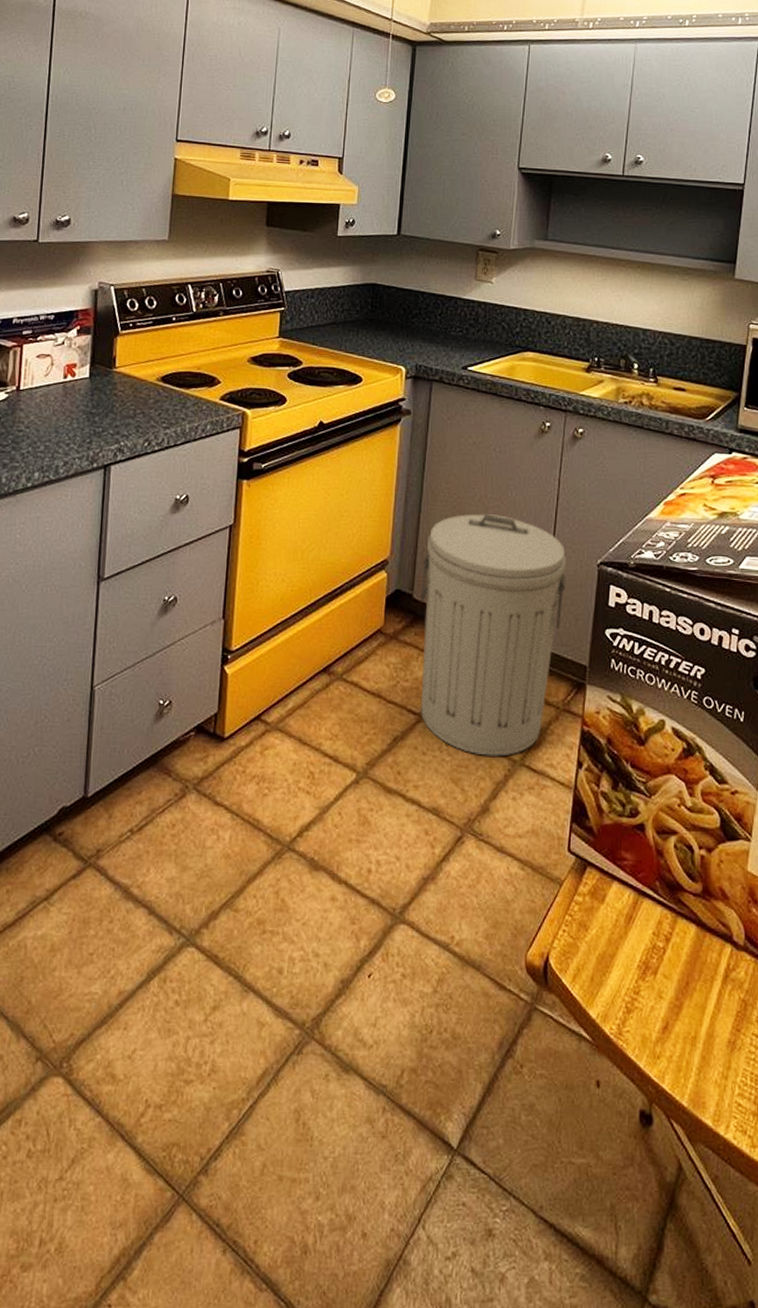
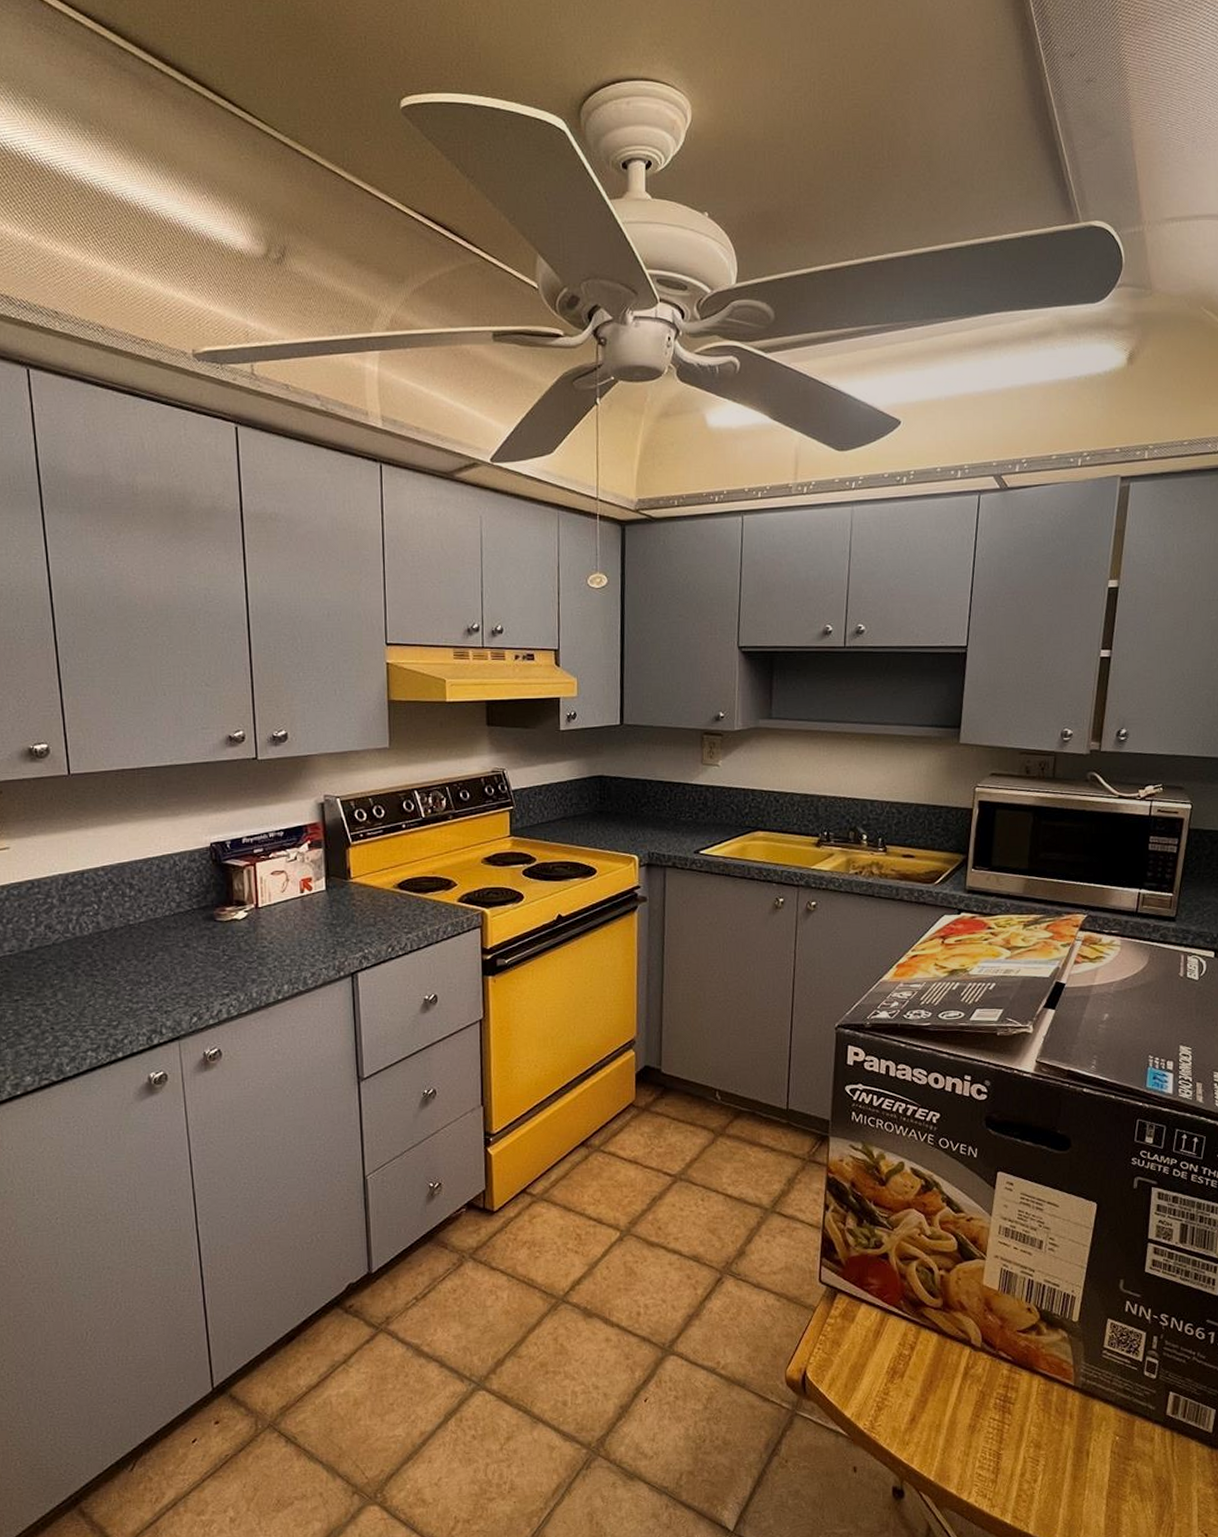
trash can: present [419,514,567,757] -> none [667,989,806,1207]

